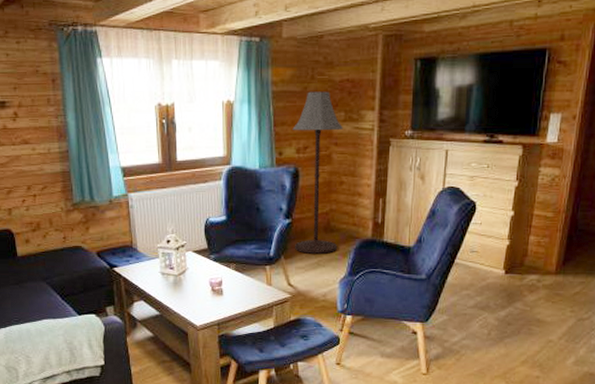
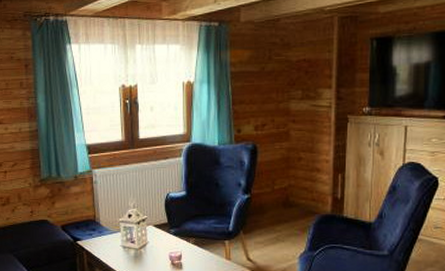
floor lamp: present [292,91,343,254] -> none [250,71,300,229]

